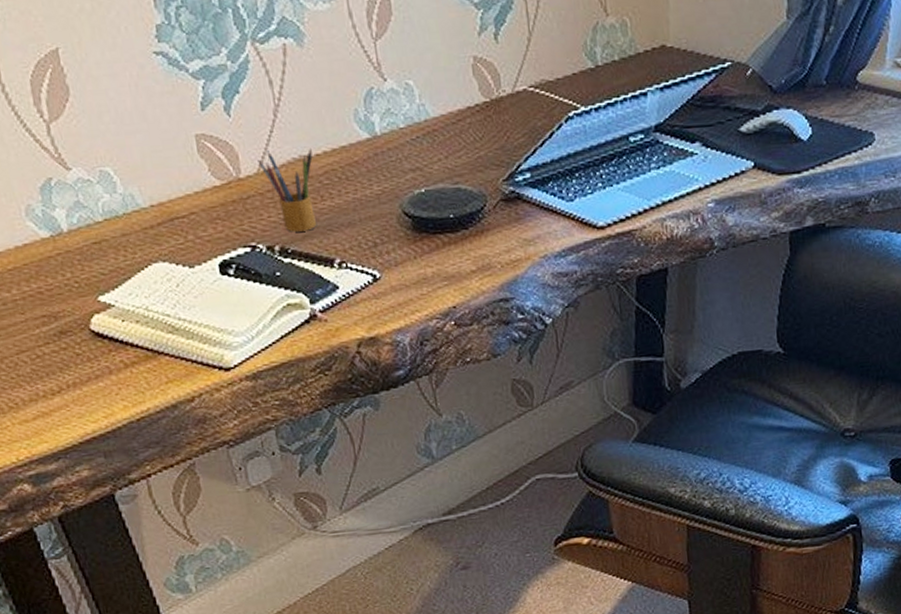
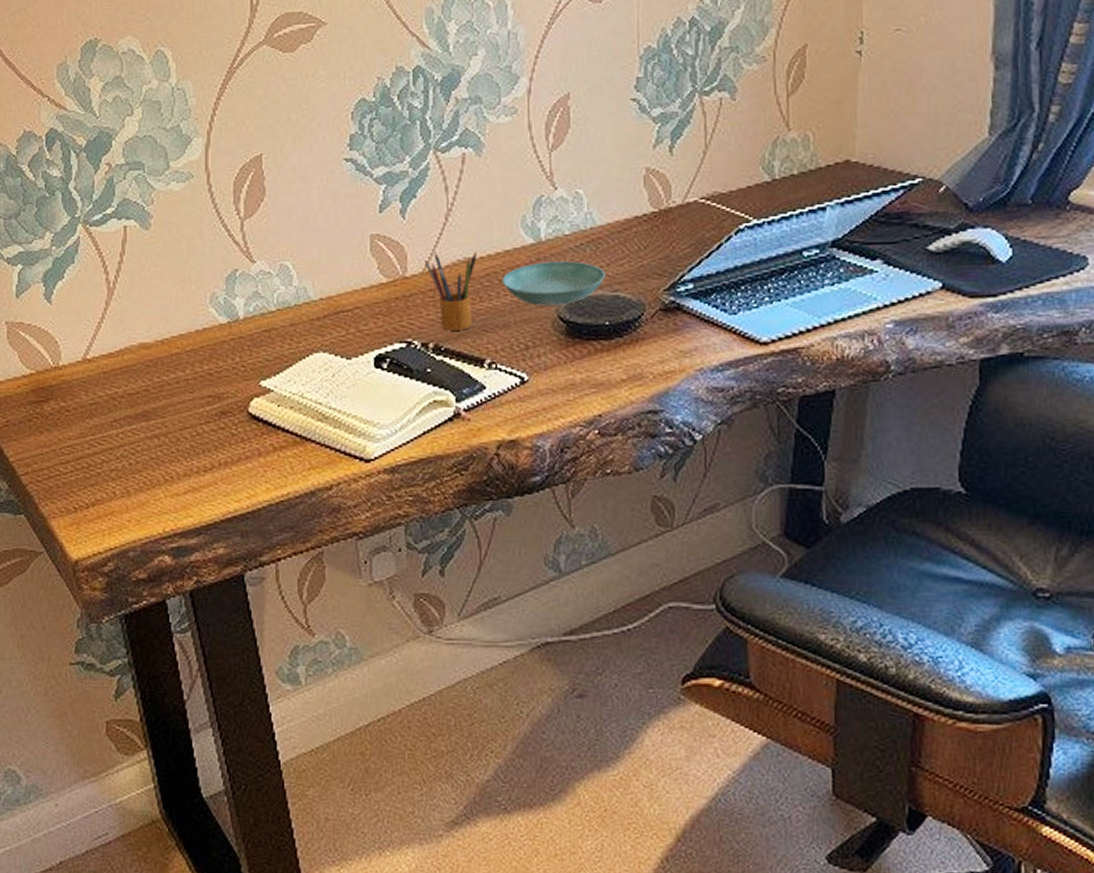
saucer: none [341,155,446,202] -> present [502,261,606,306]

